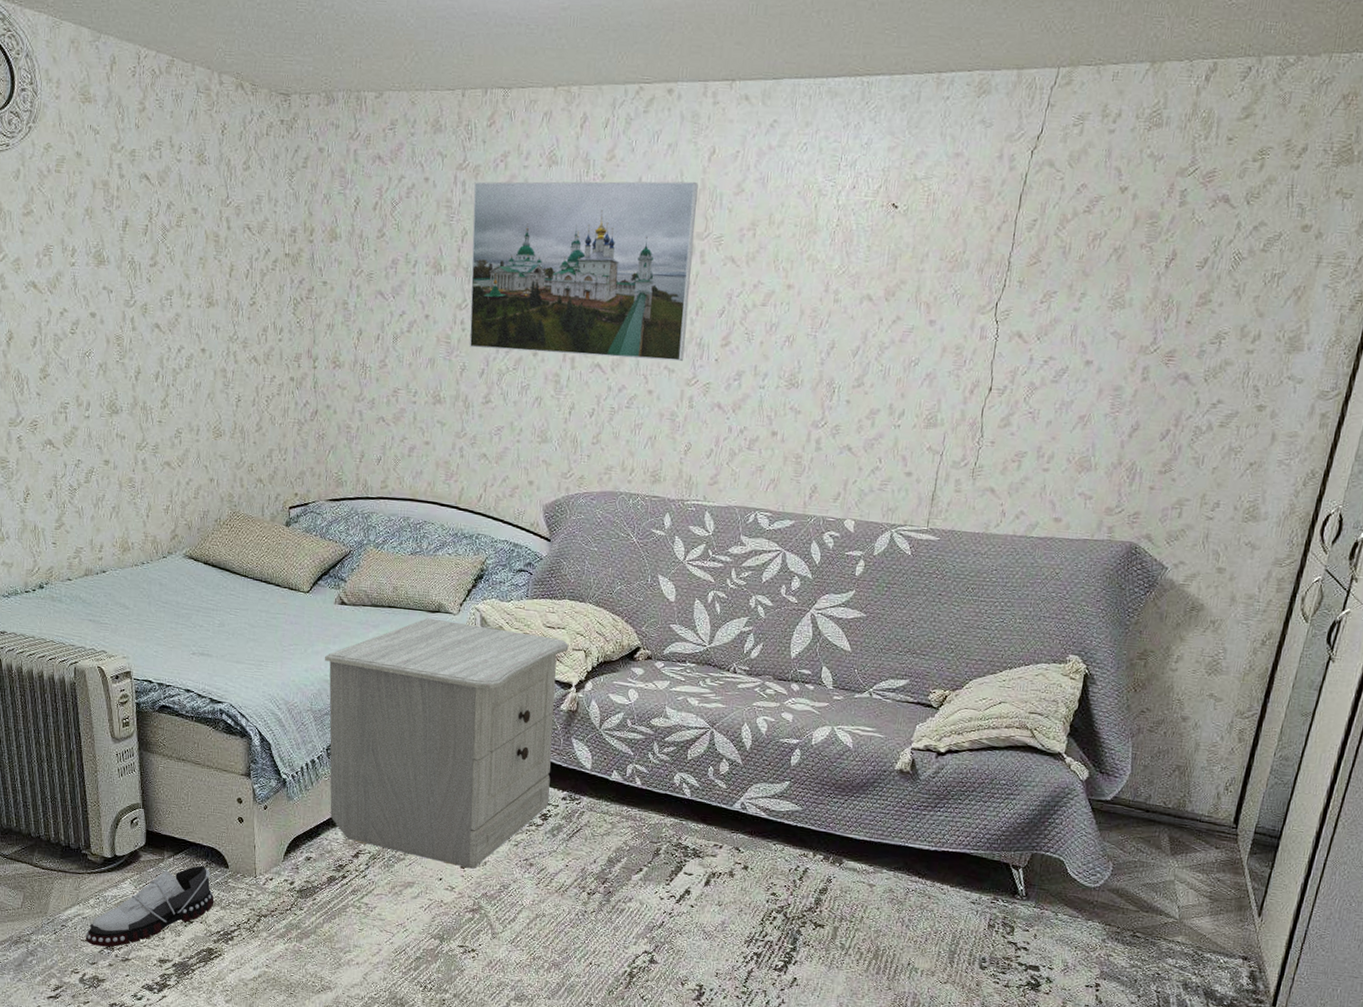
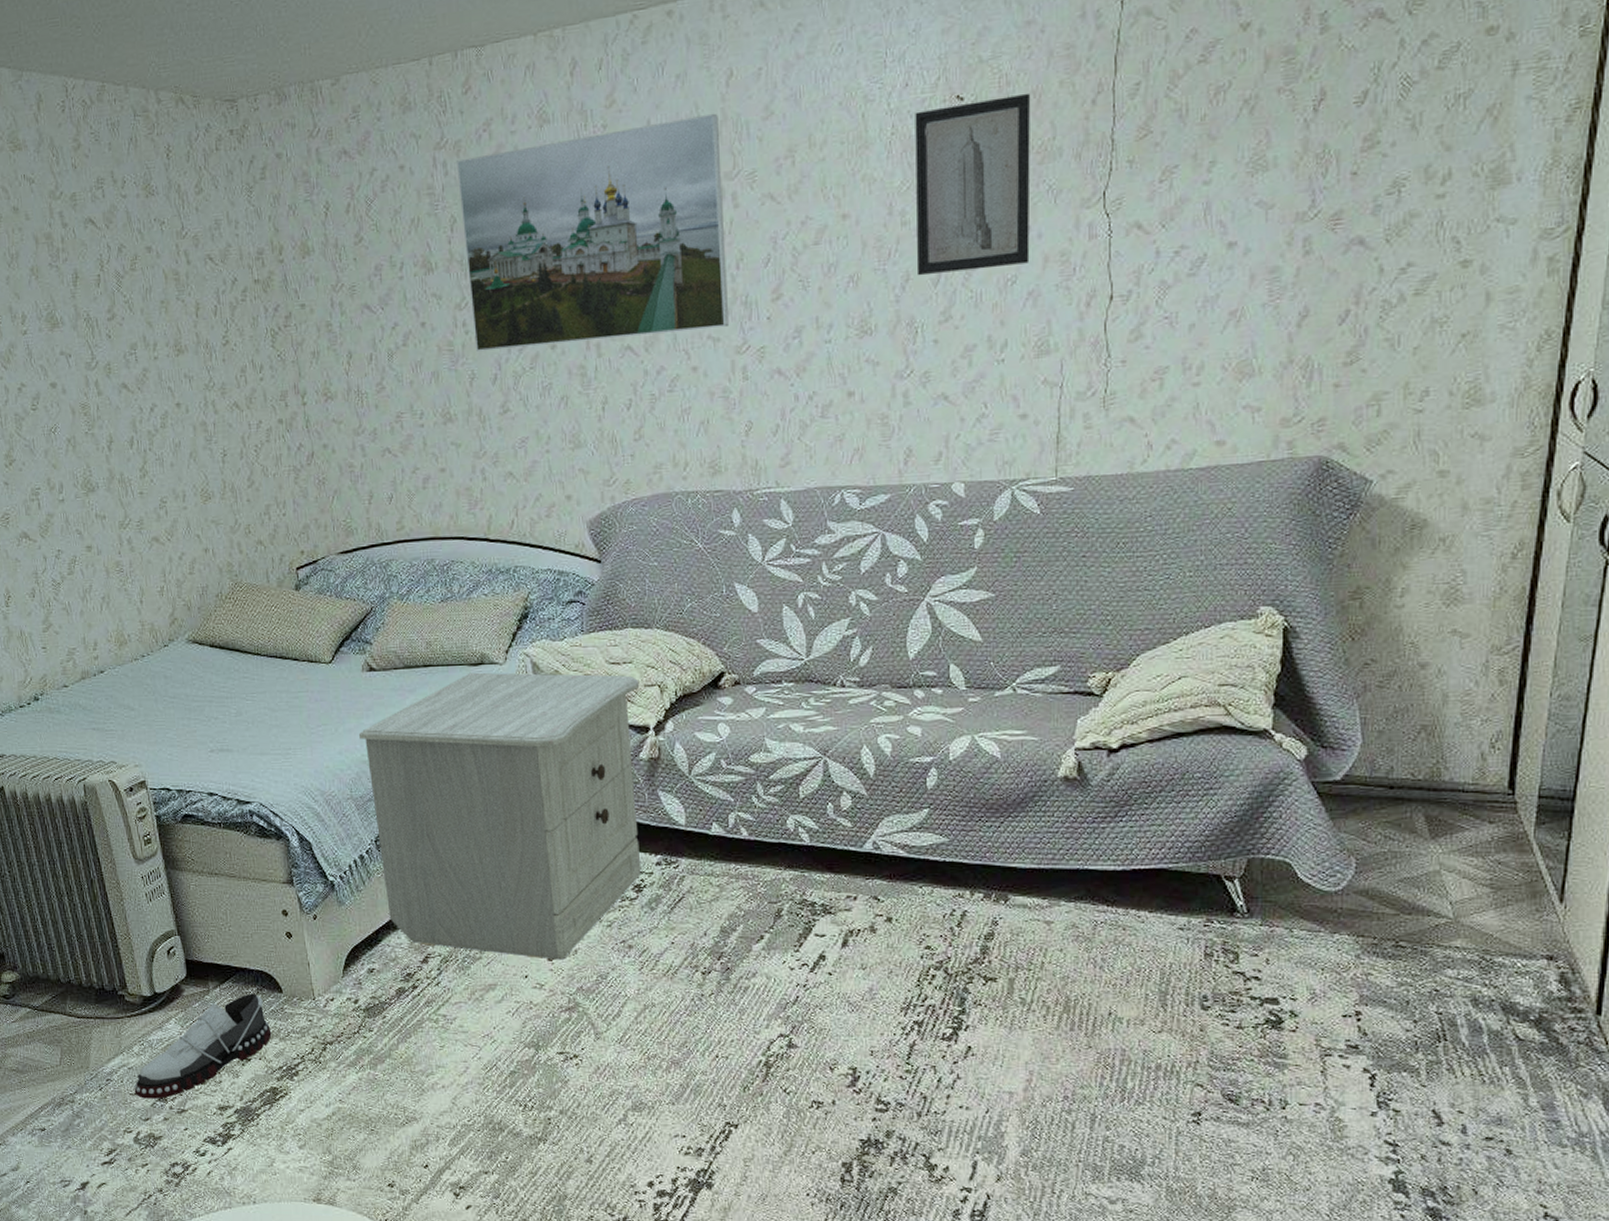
wall art: none [840,211,951,350] -> present [915,92,1031,276]

